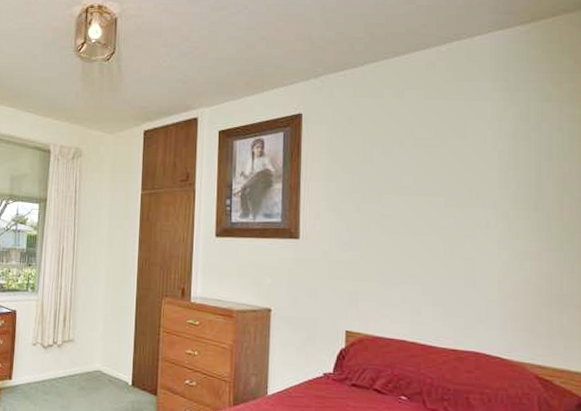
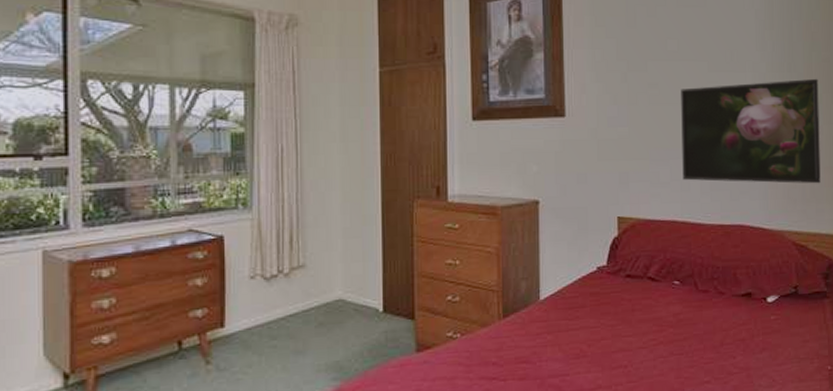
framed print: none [414,218,571,321] -> present [681,78,821,184]

